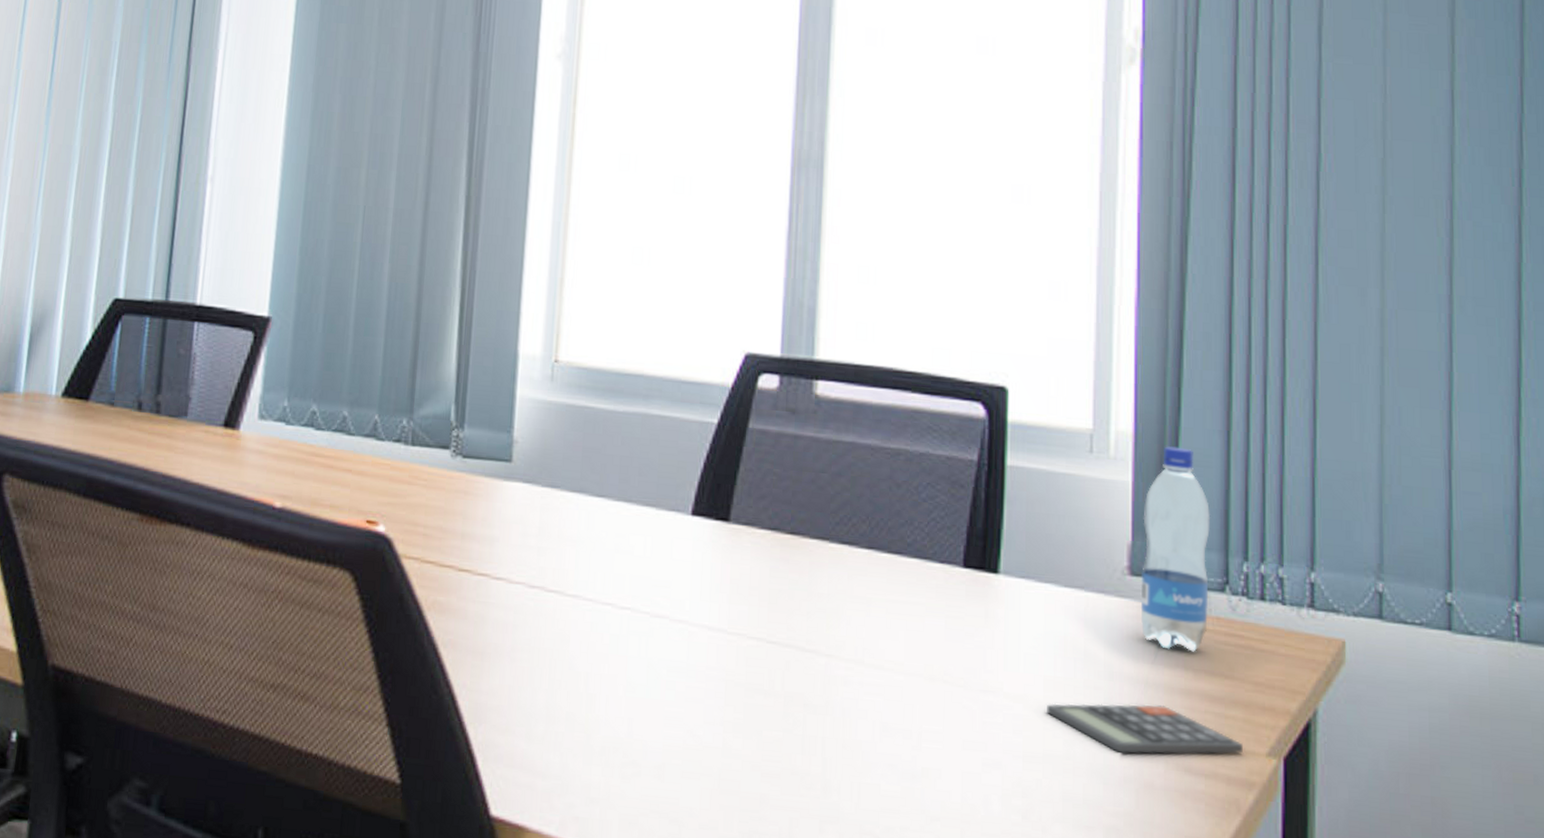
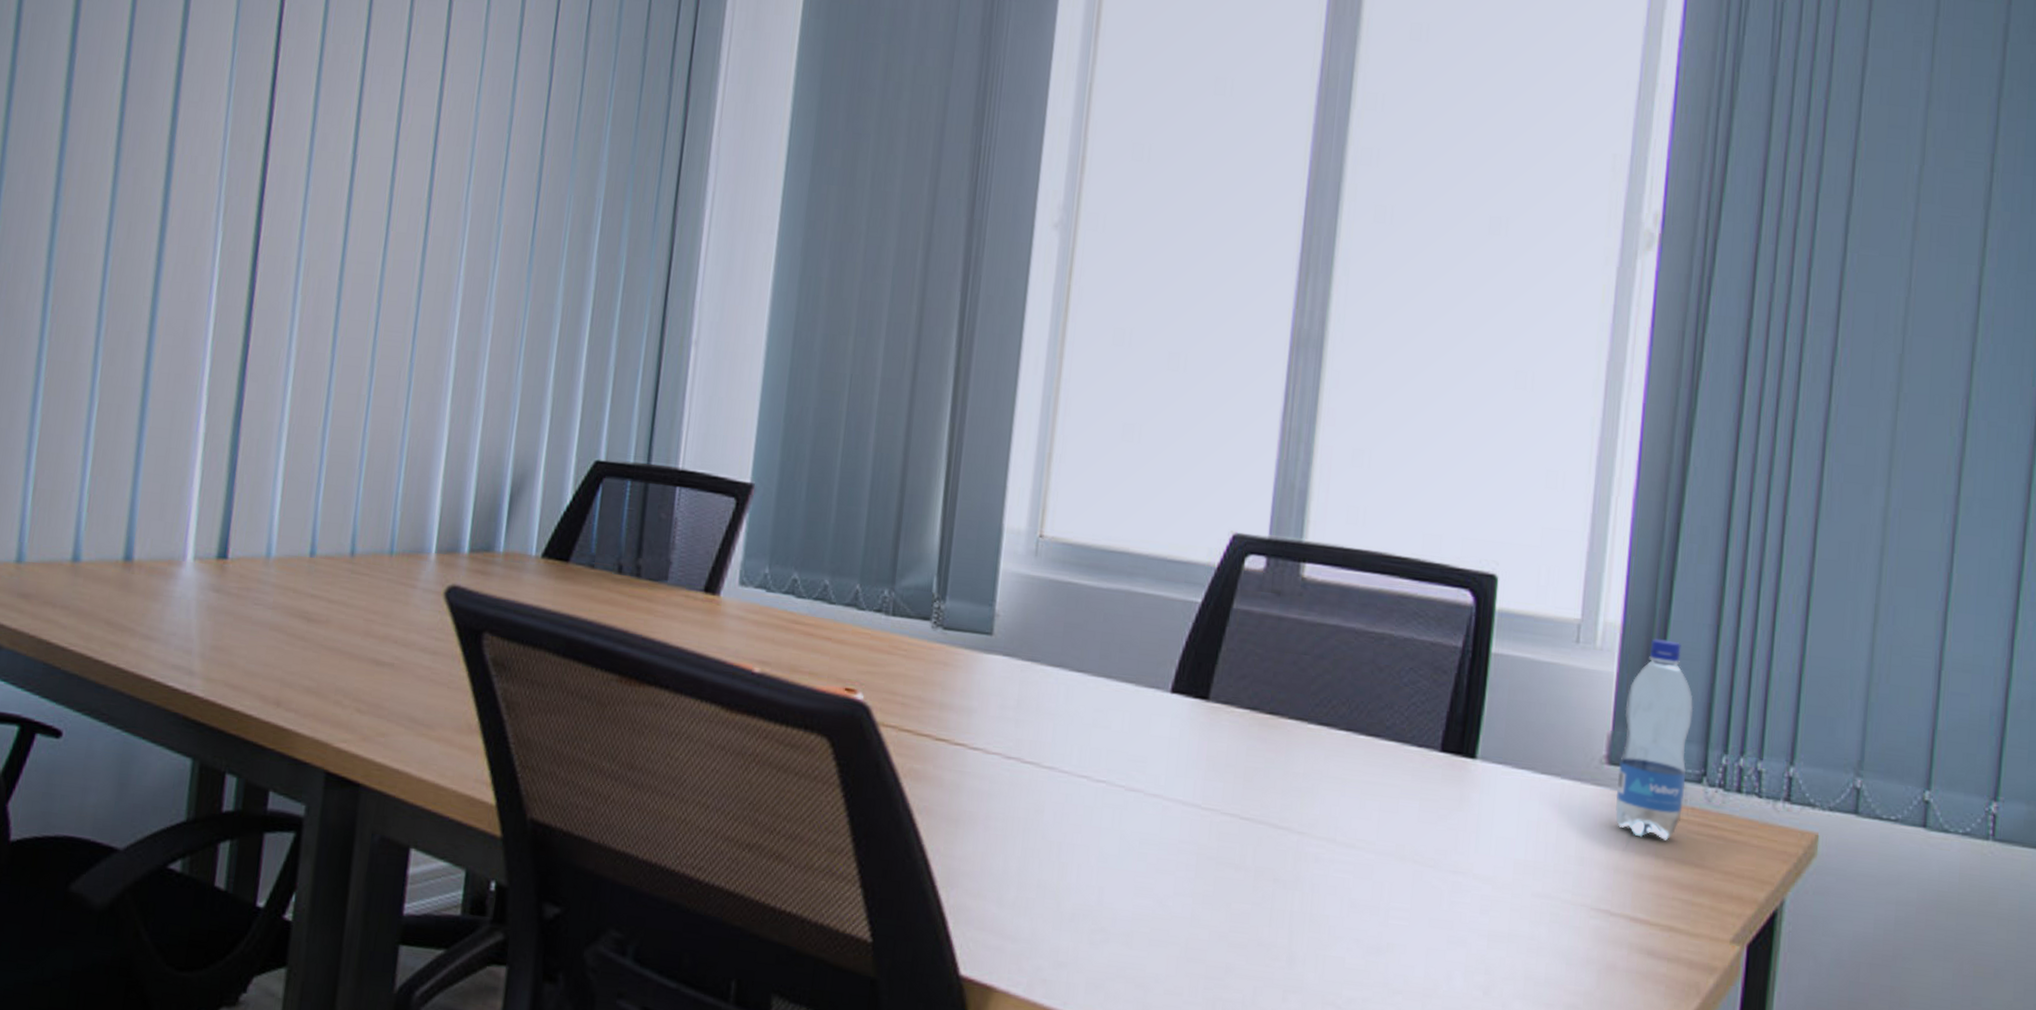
calculator: present [1047,703,1243,755] -> none [1515,885,1708,940]

